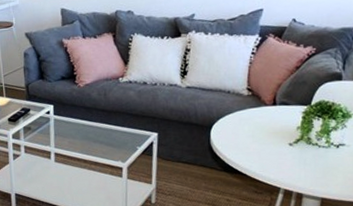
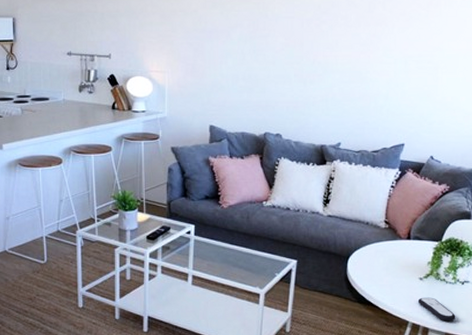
remote control: none [288,162,332,186] -> present [417,297,456,322]

